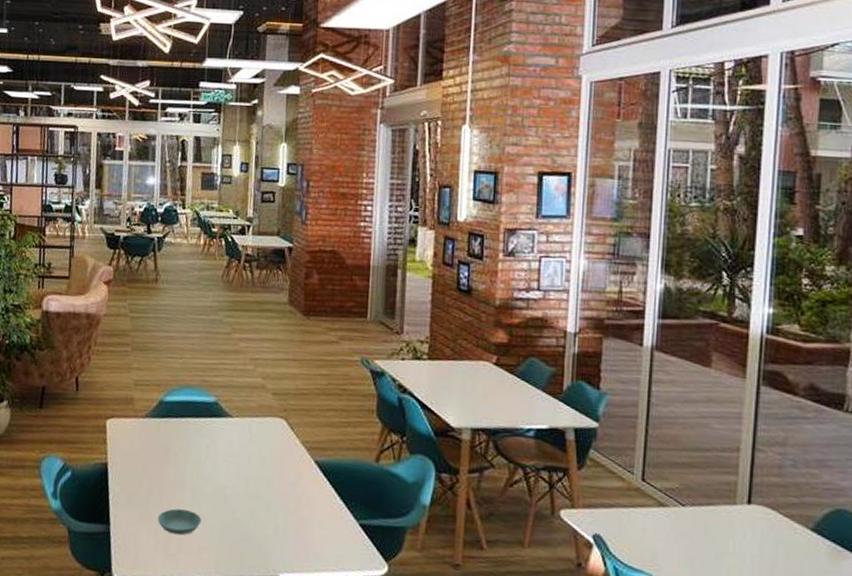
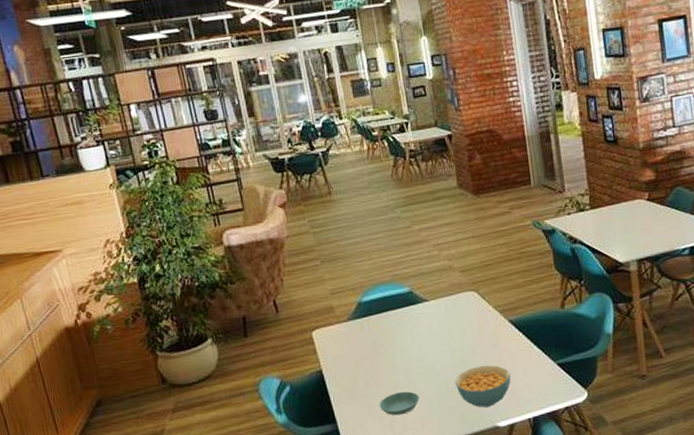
cereal bowl: none [243,503,305,553] -> present [455,365,511,408]

